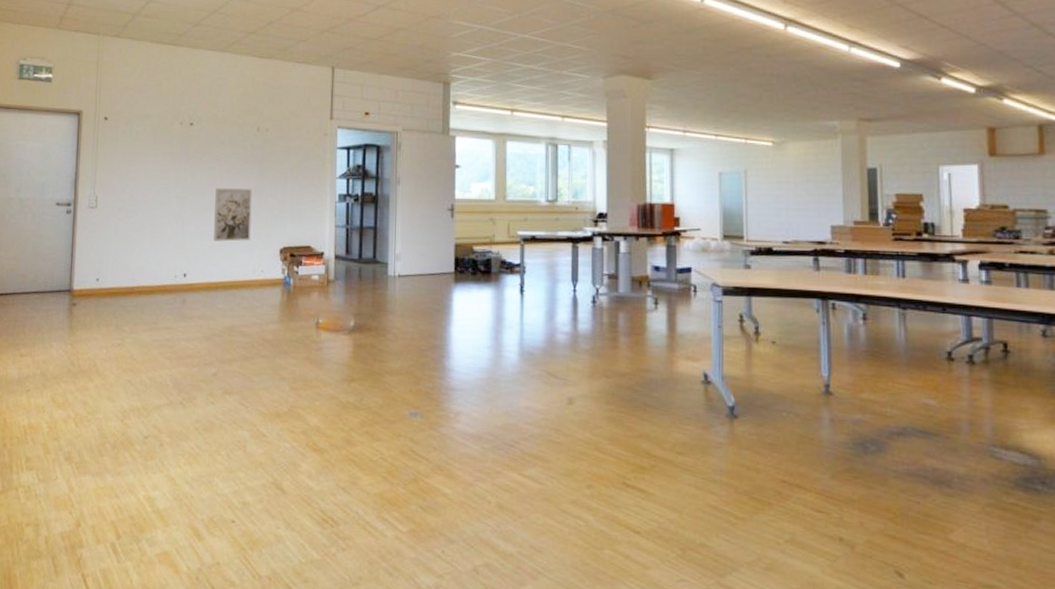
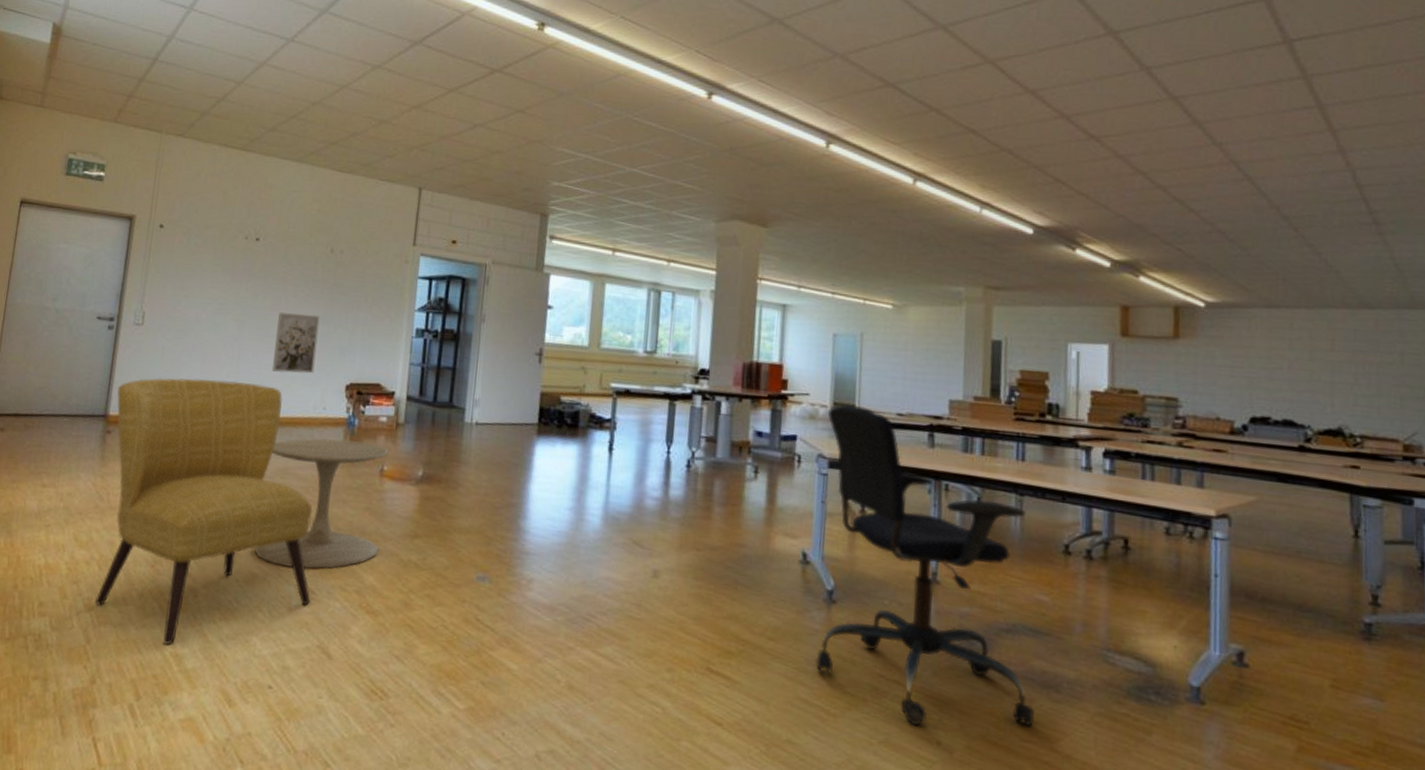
chair: none [74,252,263,489] -> present [94,377,312,645]
side table: none [211,298,322,415] -> present [255,439,389,569]
office chair: none [718,236,930,525] -> present [814,403,1036,726]

